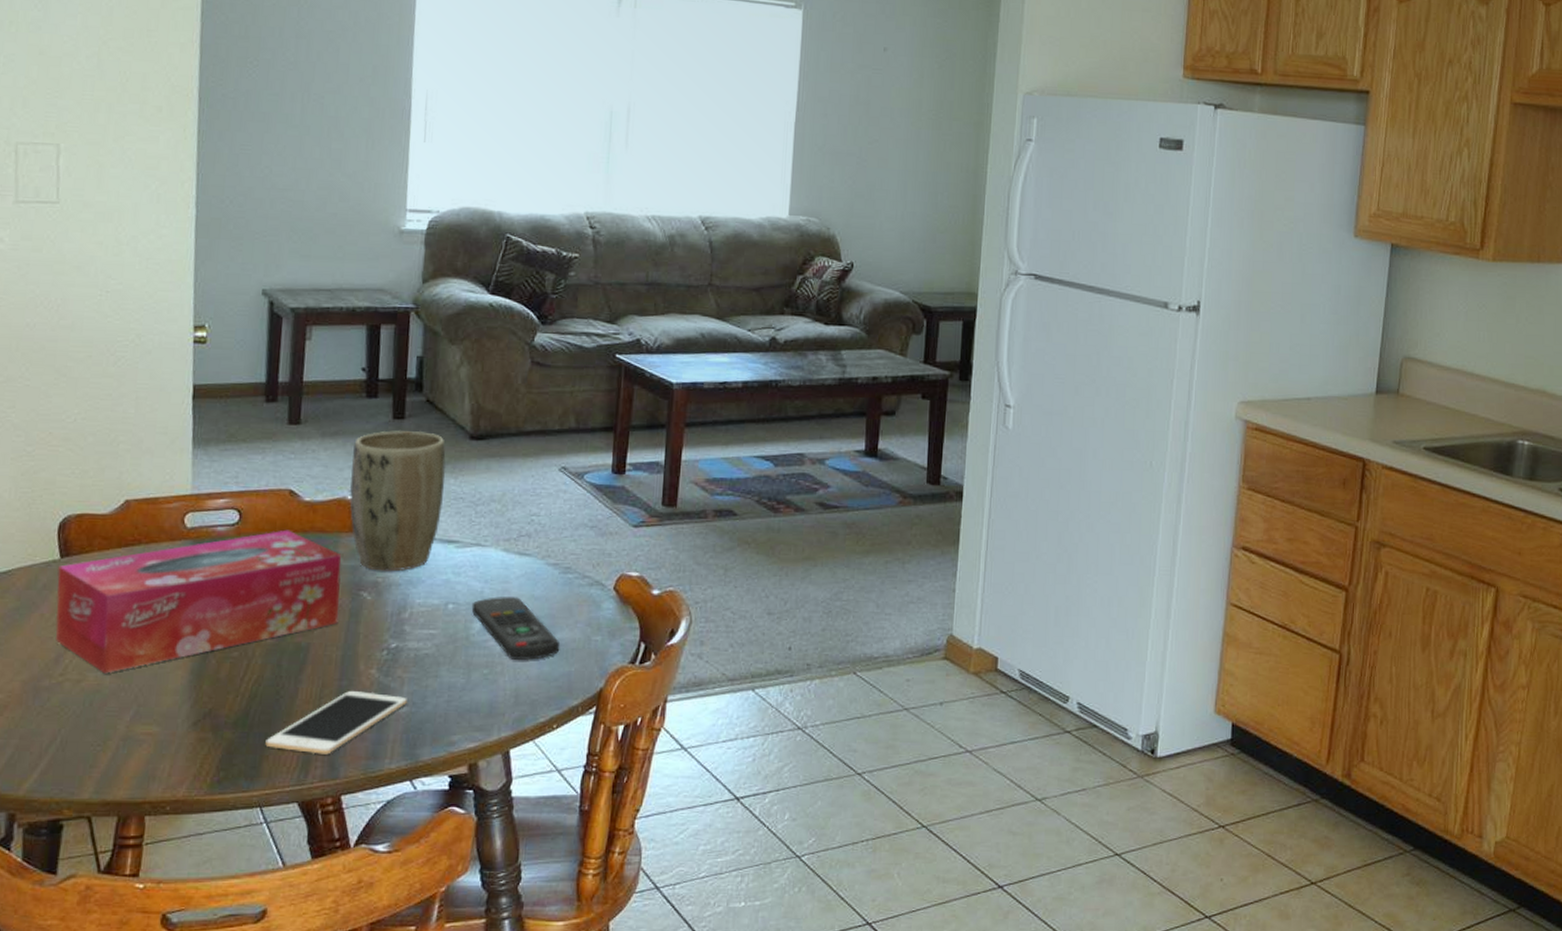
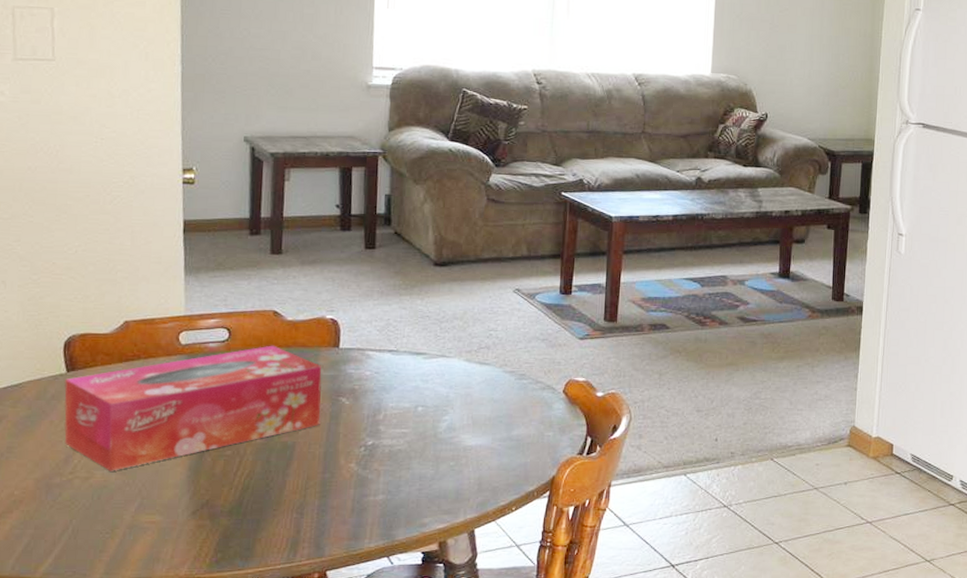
cell phone: present [265,691,407,755] -> none [258,482,383,537]
plant pot: present [349,430,446,572] -> none [328,259,413,380]
remote control: present [471,597,560,661] -> none [438,400,517,454]

